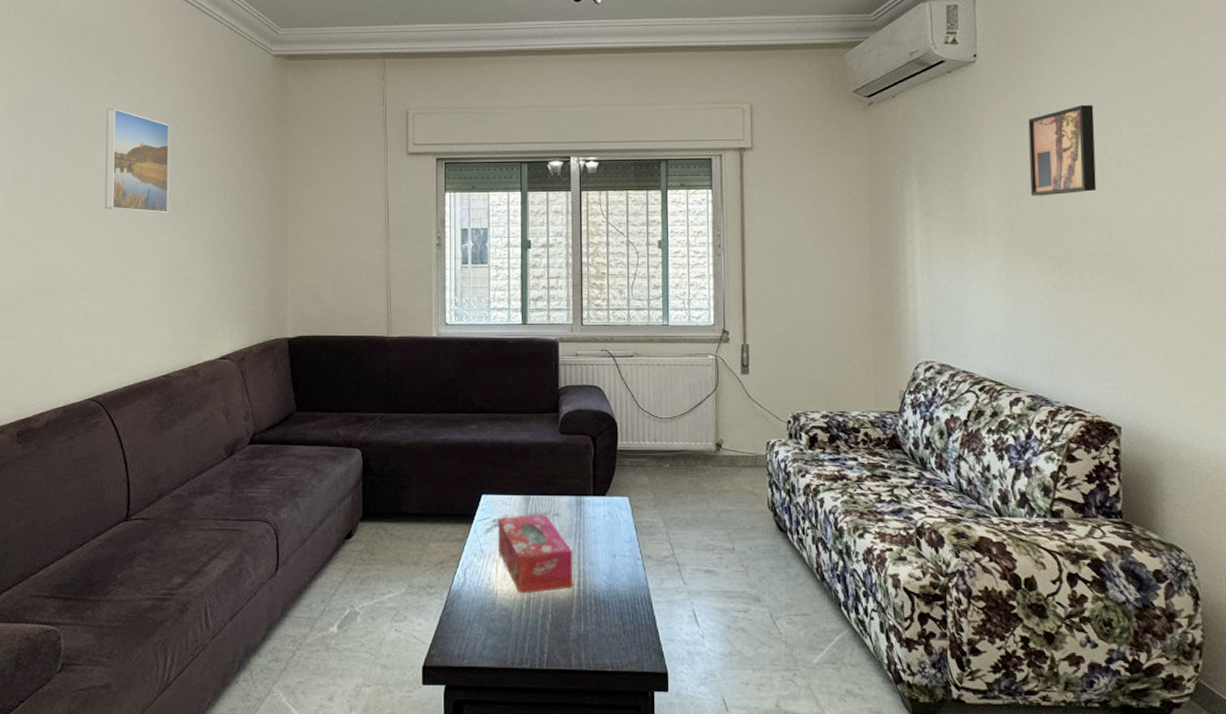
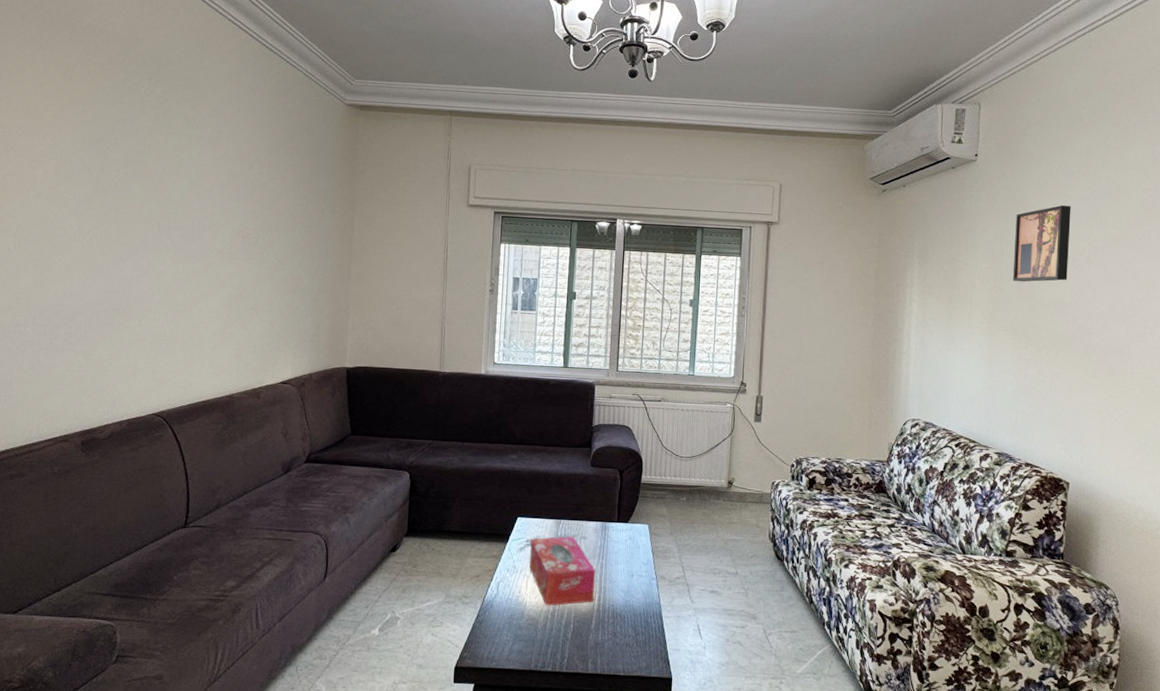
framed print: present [104,109,170,214] -> none [176,142,244,246]

